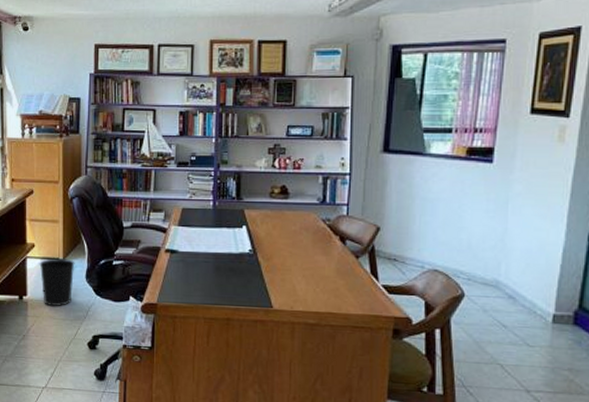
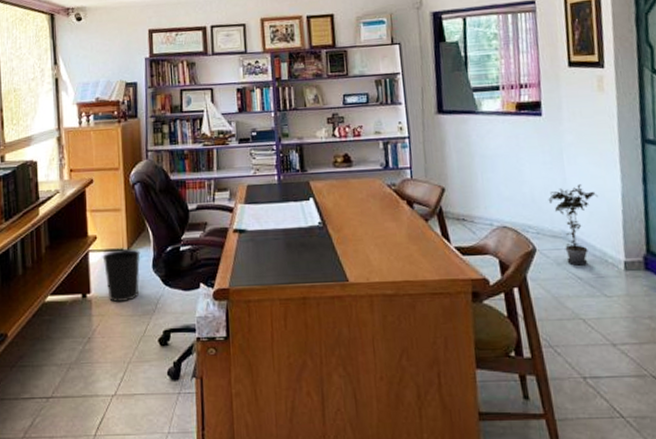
potted plant: none [485,235,538,314] -> present [548,184,598,266]

